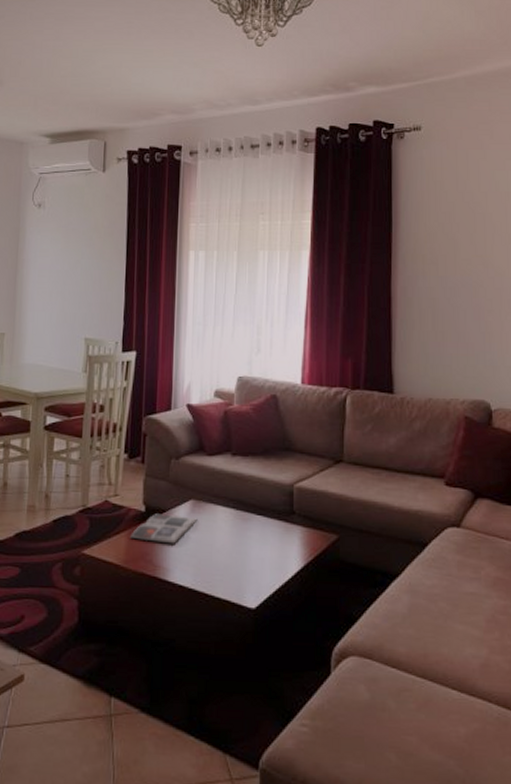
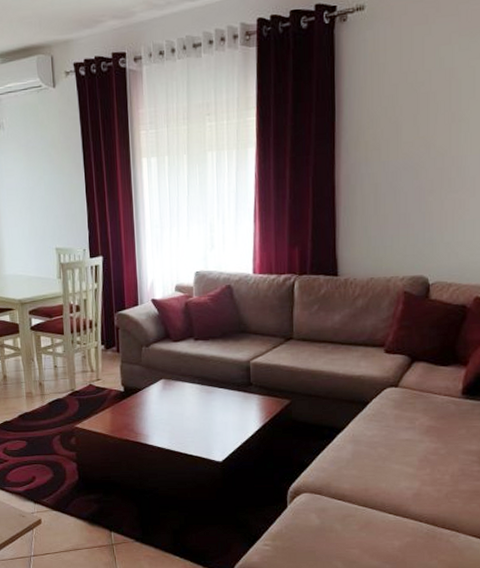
magazine: present [130,514,198,544] -> none [114,392,169,416]

